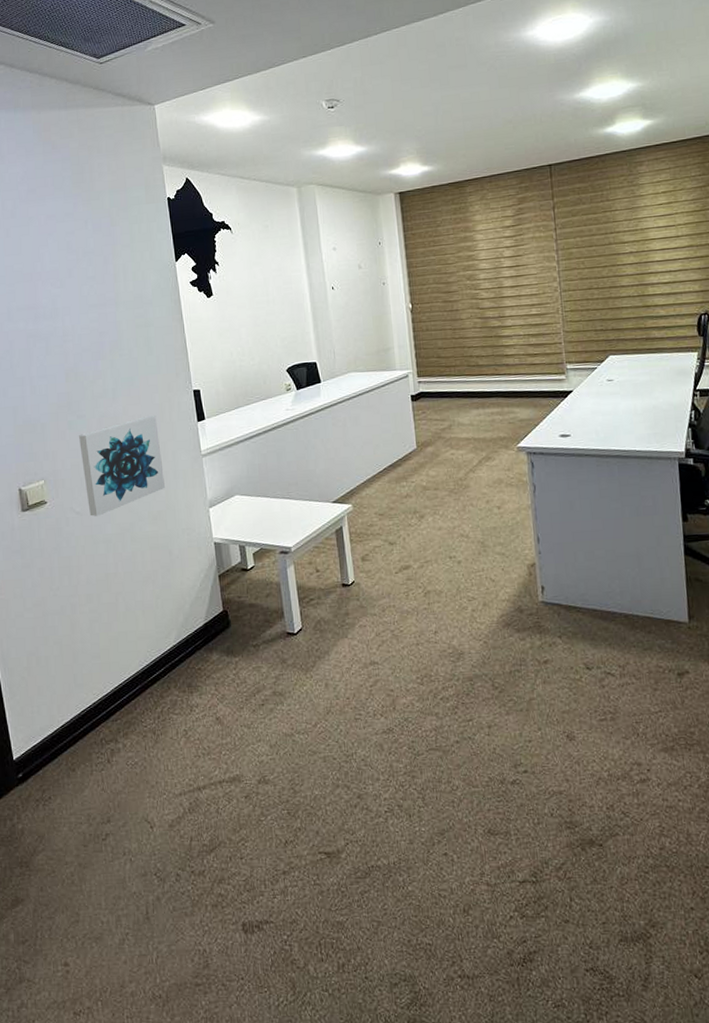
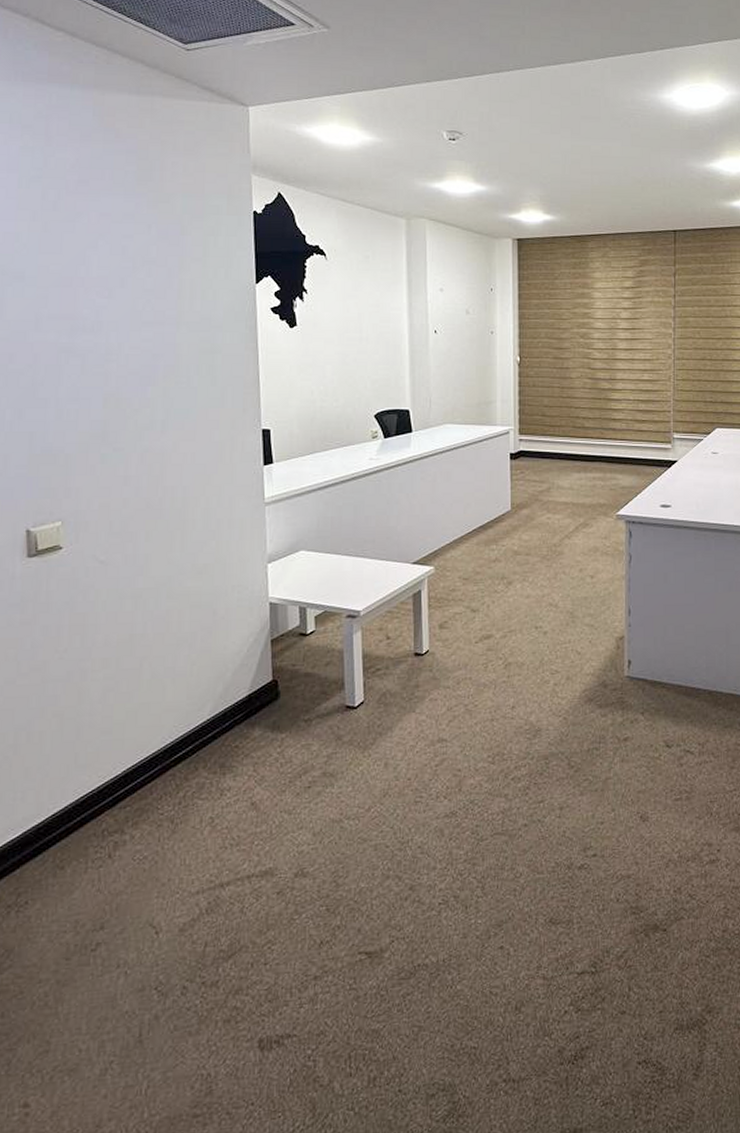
wall art: present [79,415,166,516] -> none [113,454,217,567]

